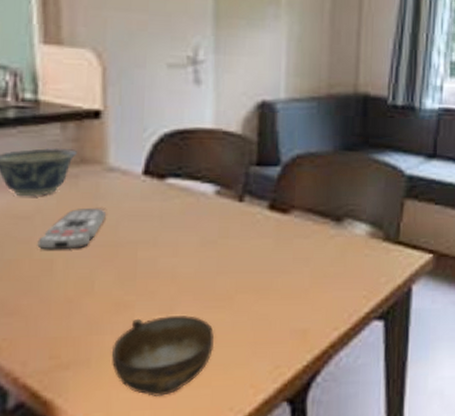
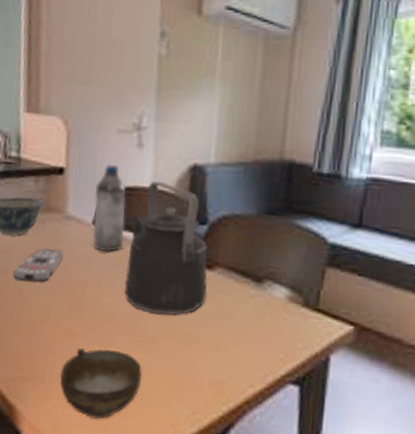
water bottle: none [143,104,184,206] -> present [92,164,126,253]
kettle: none [187,121,284,270] -> present [124,181,208,316]

